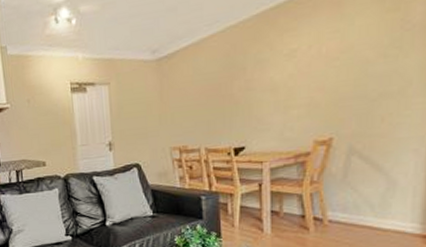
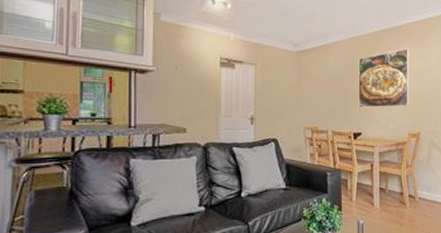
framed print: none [238,24,317,117] -> present [358,48,409,108]

